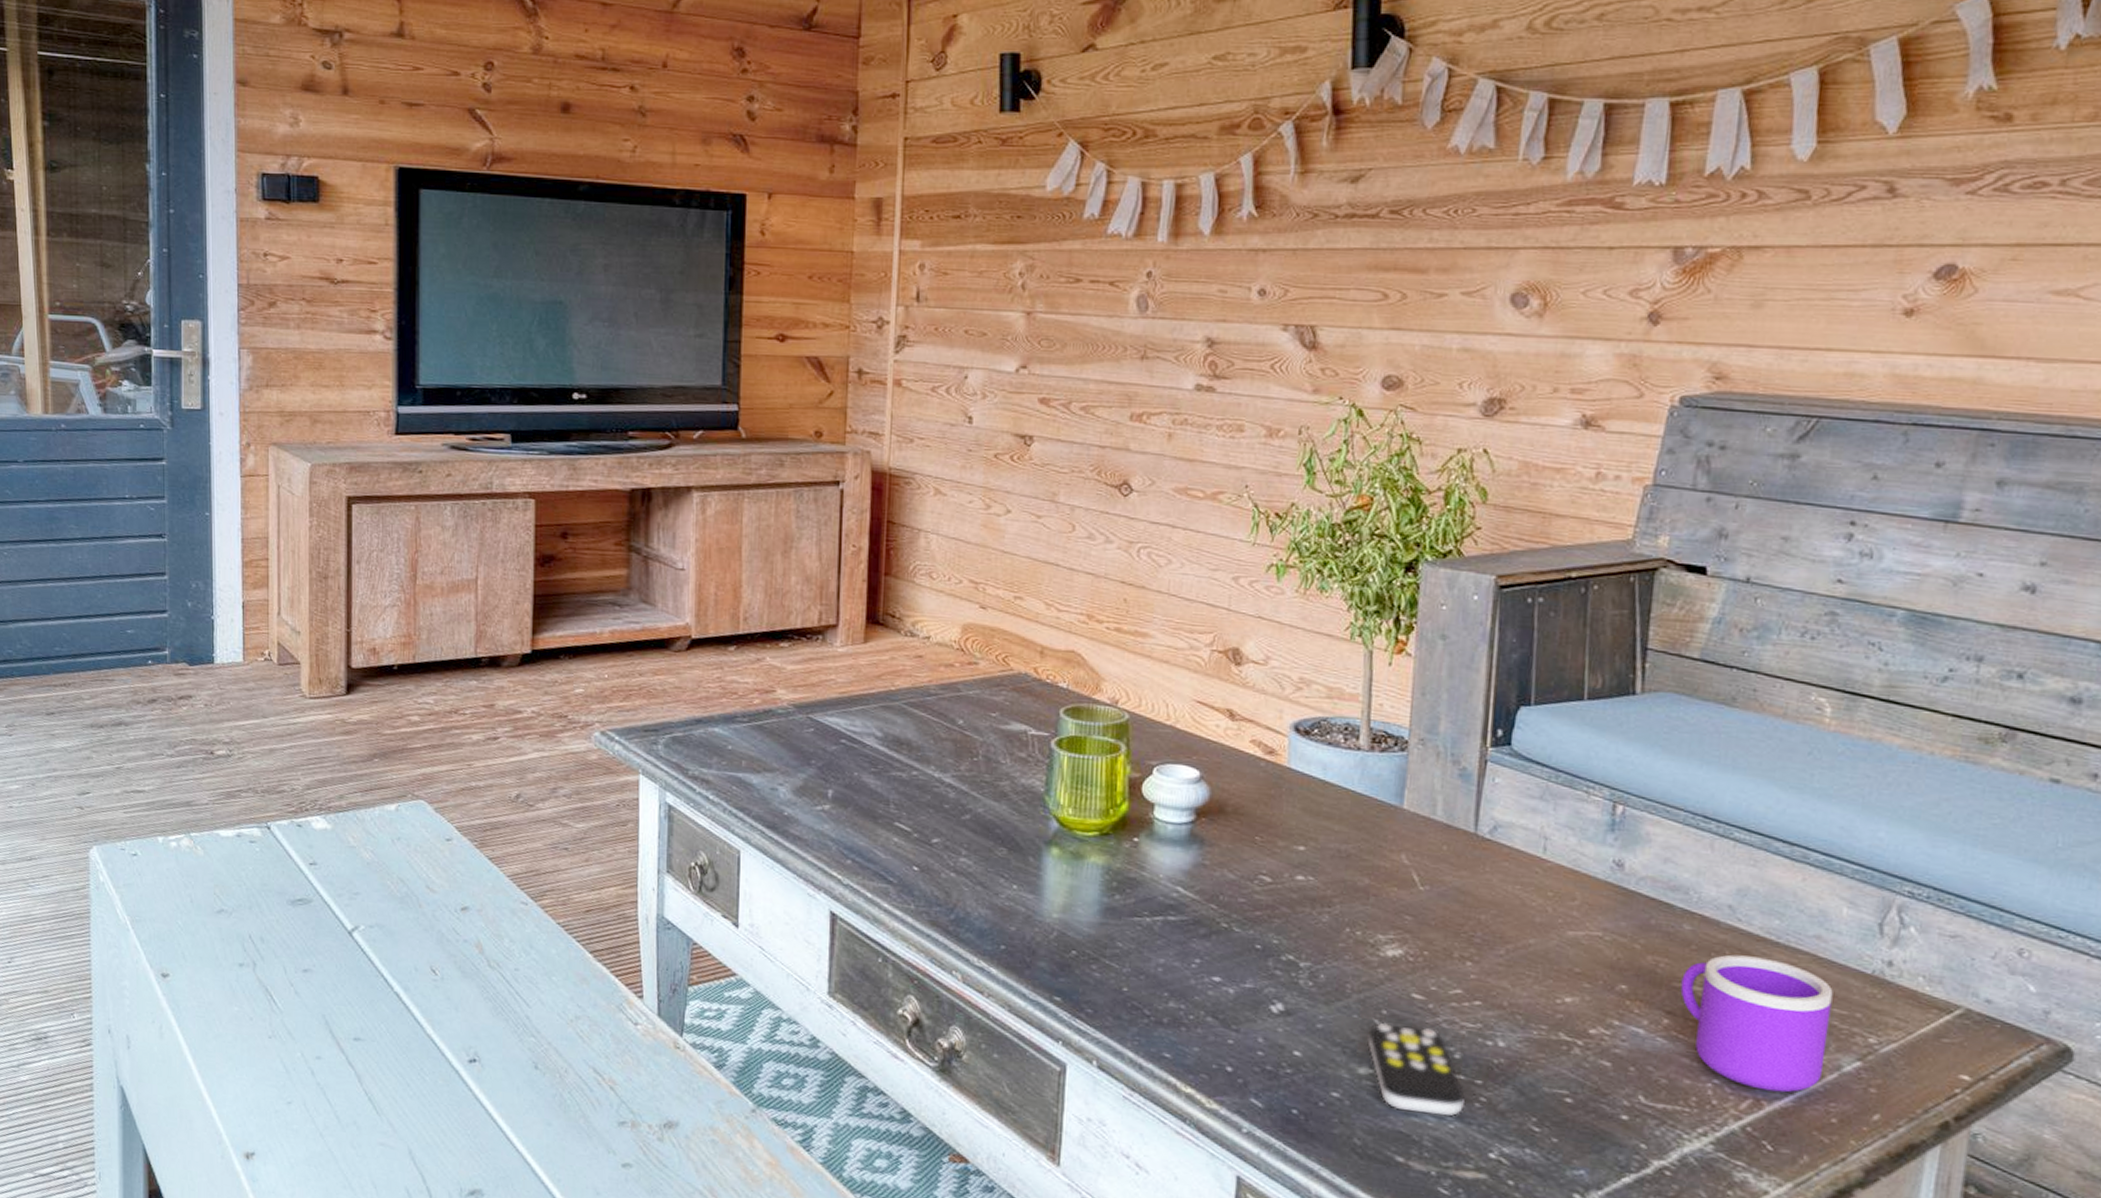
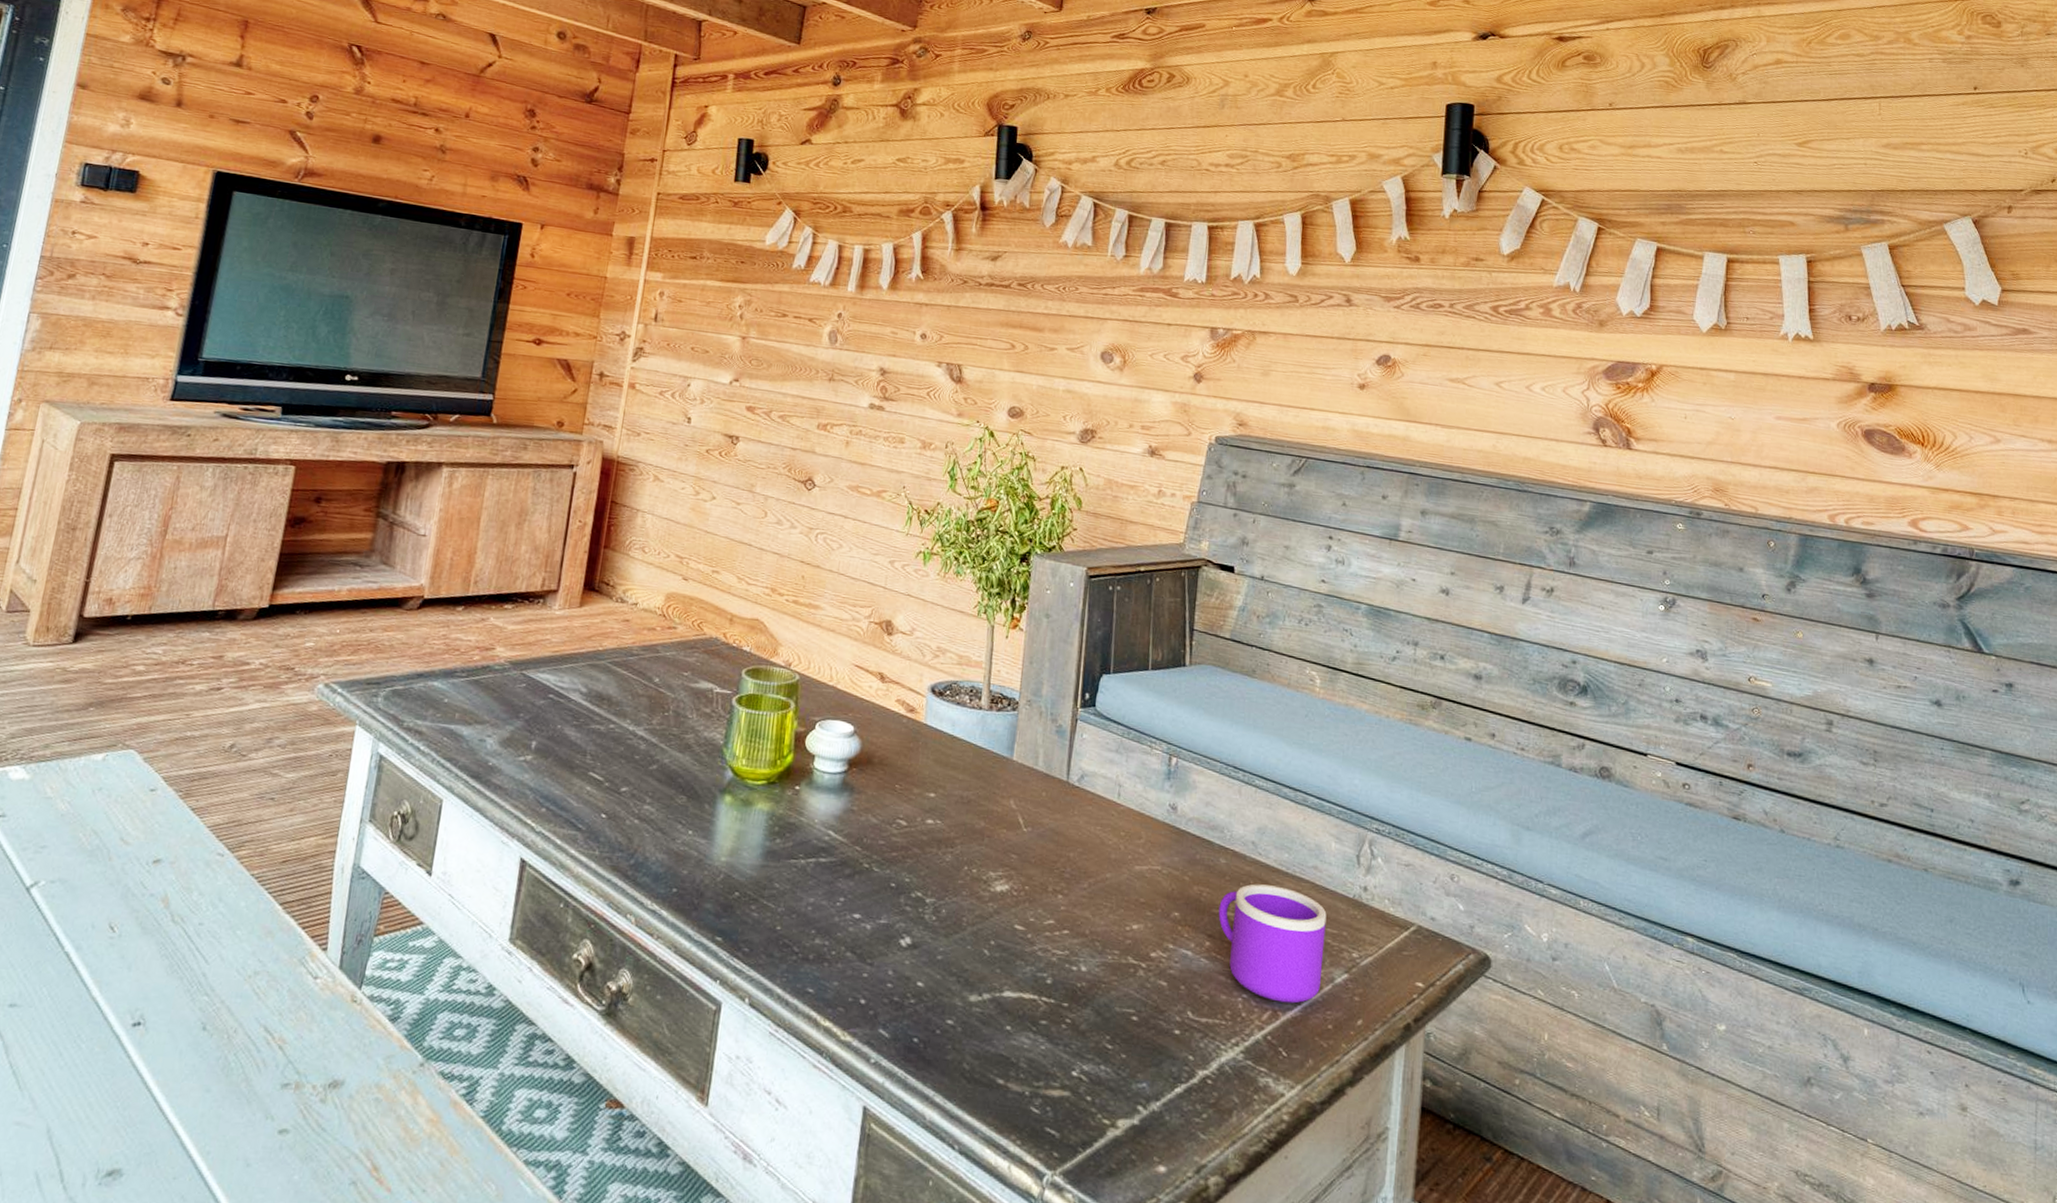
remote control: present [1368,1022,1465,1117] -> none [978,952,1054,1038]

